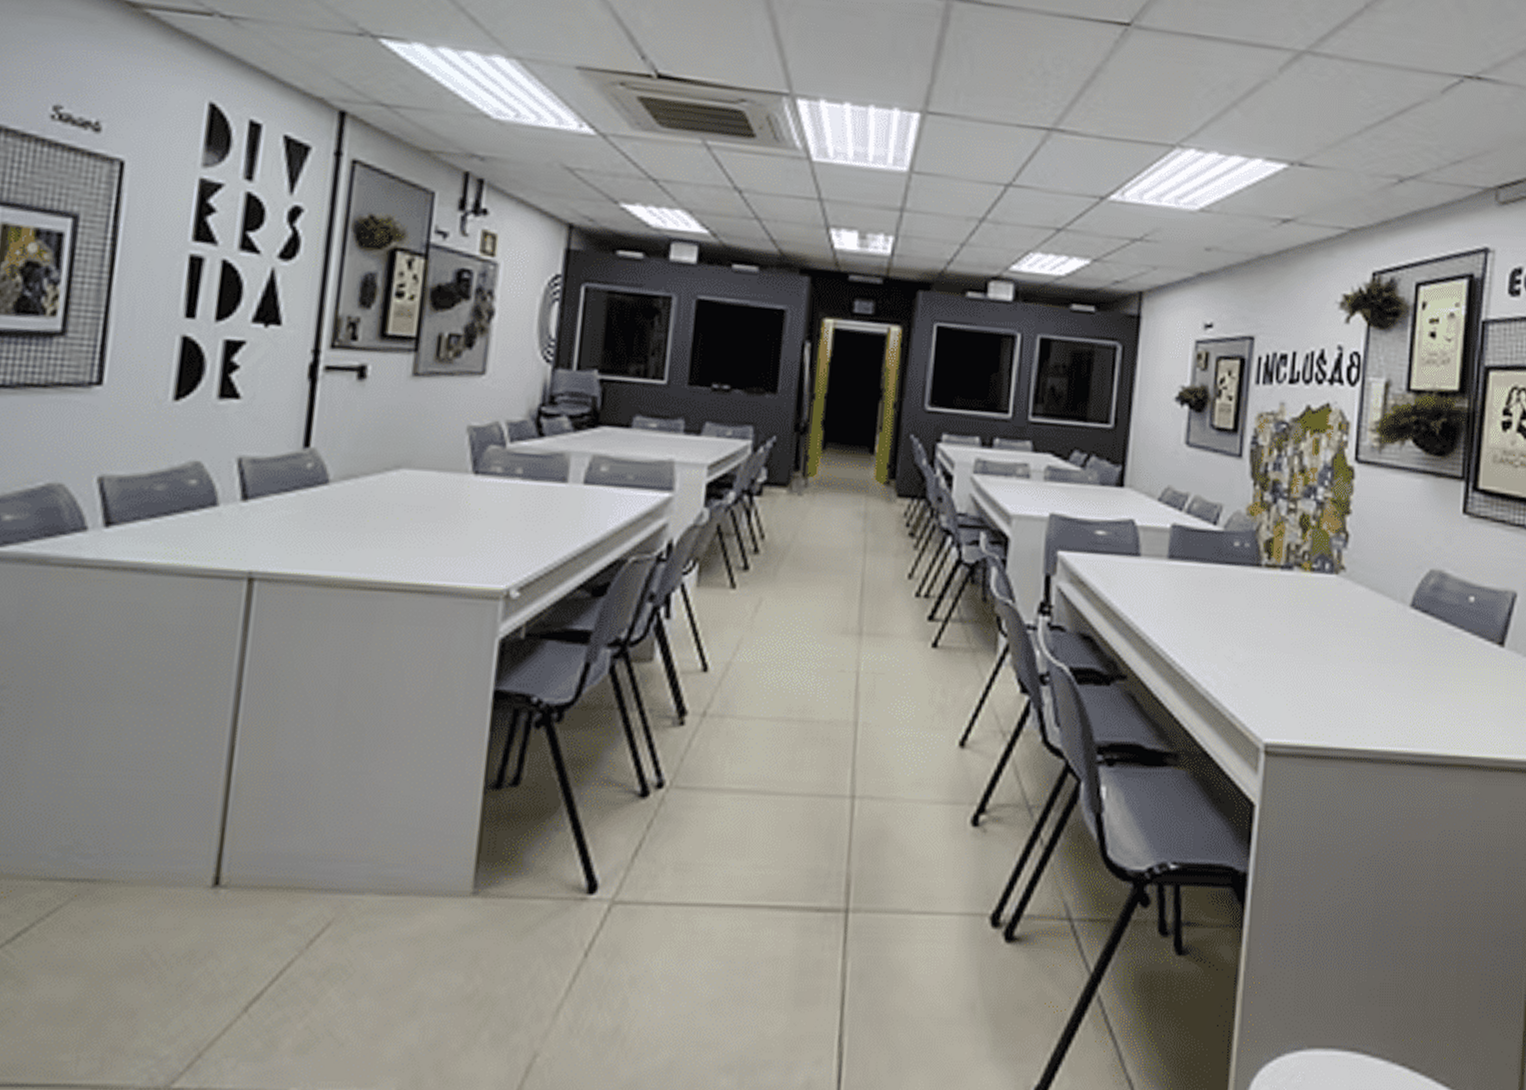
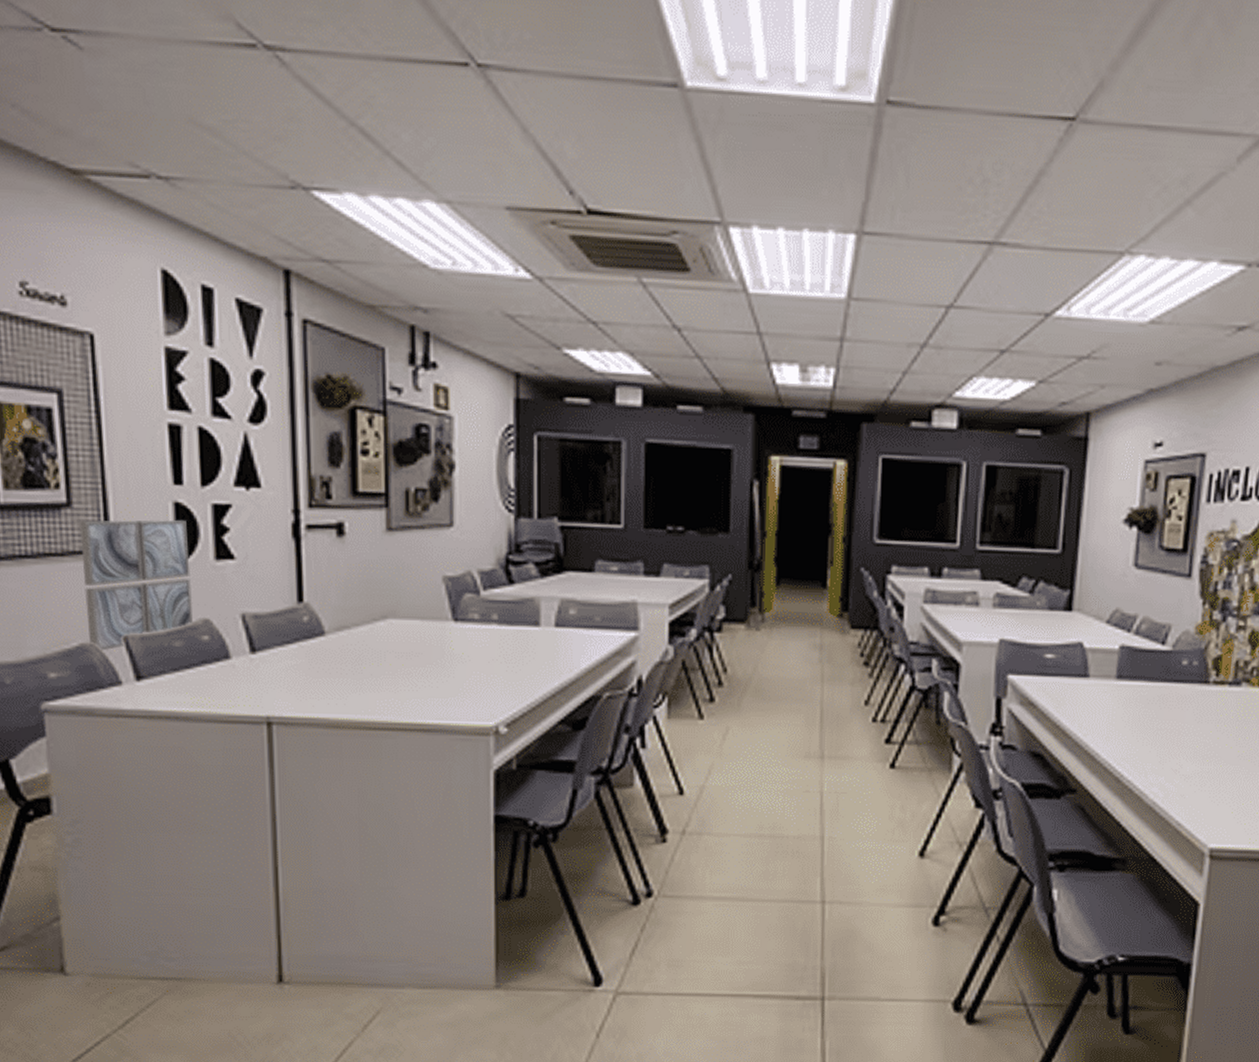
wall art: none [58,350,193,493] -> present [79,519,193,651]

